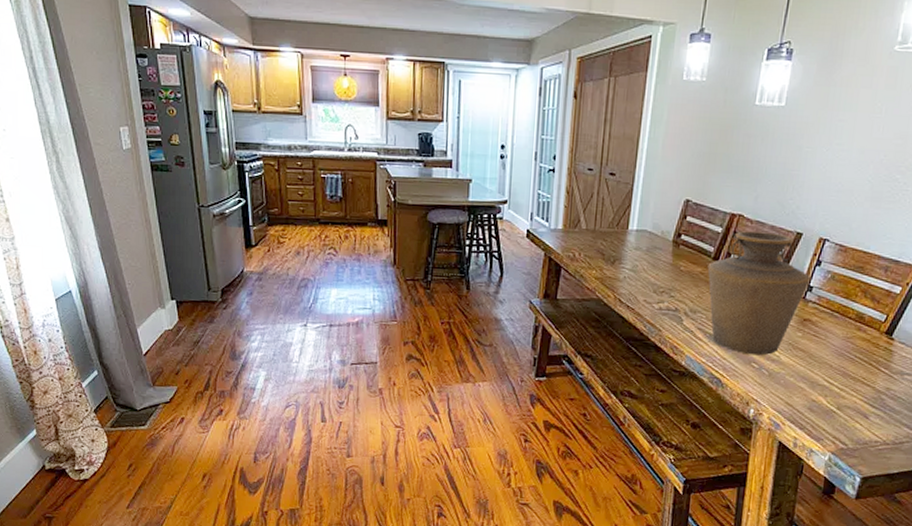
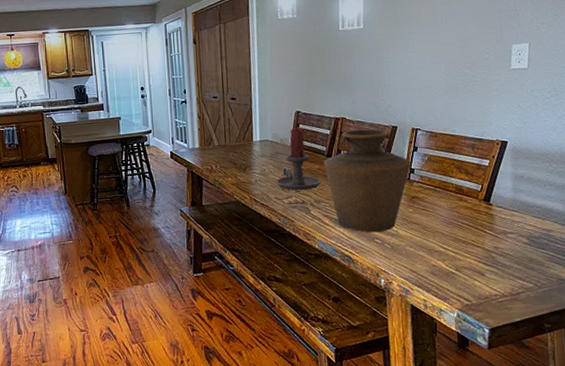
candle holder: none [648,220,701,296] -> present [276,128,321,190]

